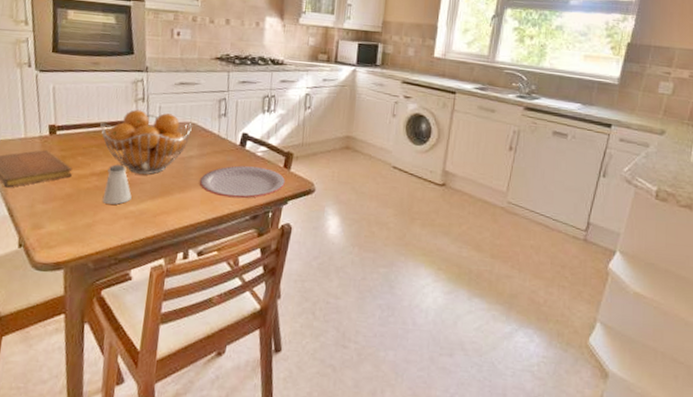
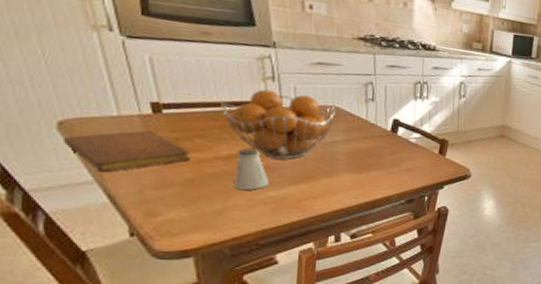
plate: present [199,165,286,199] -> none [347,151,442,184]

